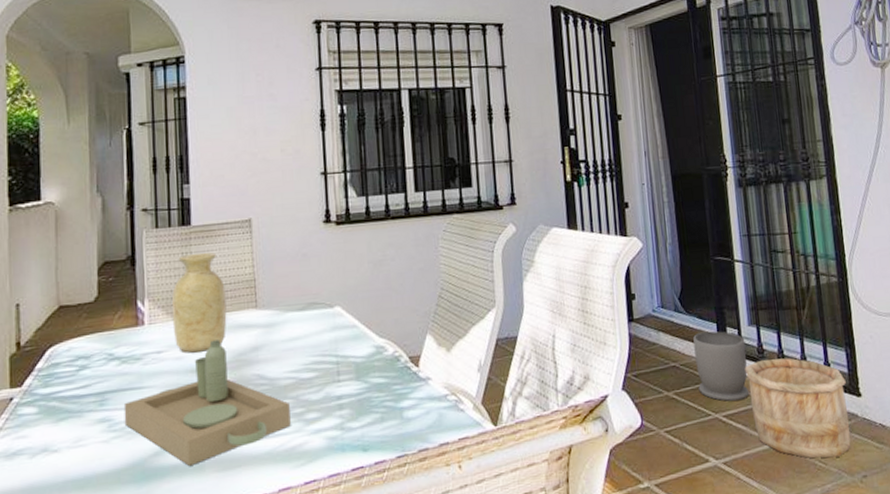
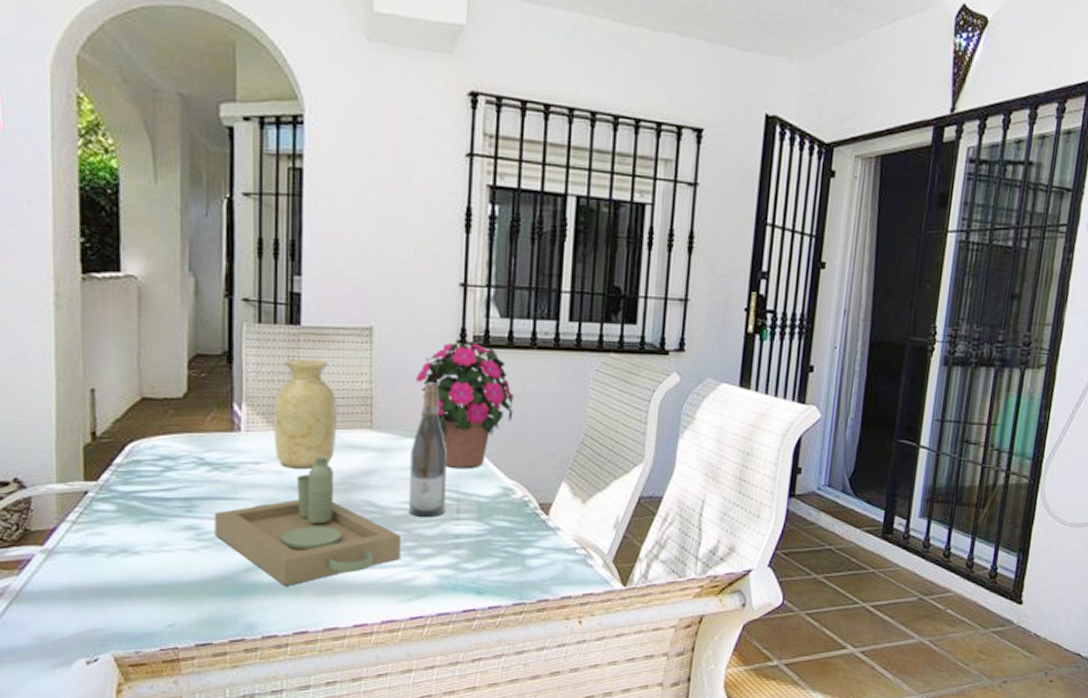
potted flower: none [290,219,378,335] -> present [415,339,515,470]
wine bottle: none [291,259,327,384] -> present [409,382,447,517]
planter pot: present [693,331,749,402] -> none [850,517,912,593]
wooden bucket: present [744,358,851,459] -> none [902,554,1010,660]

